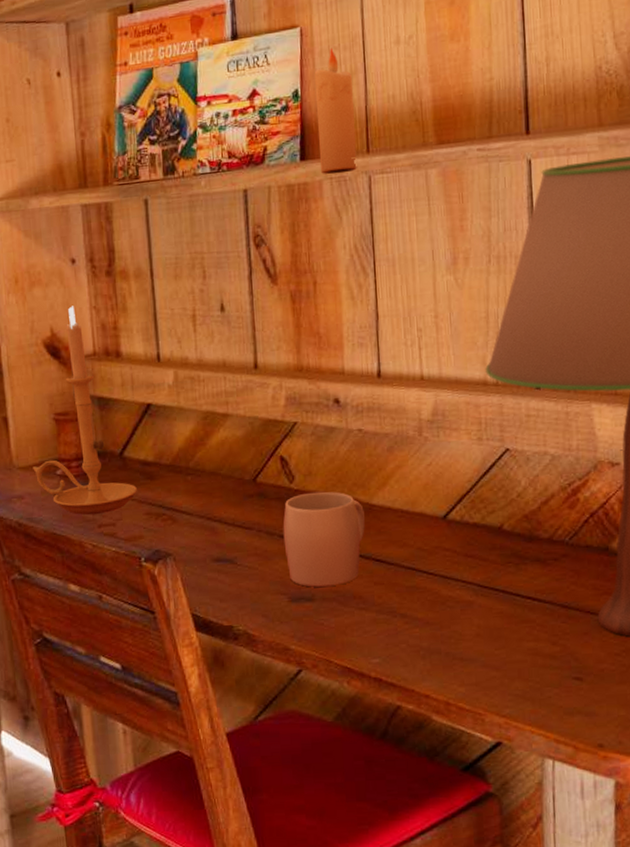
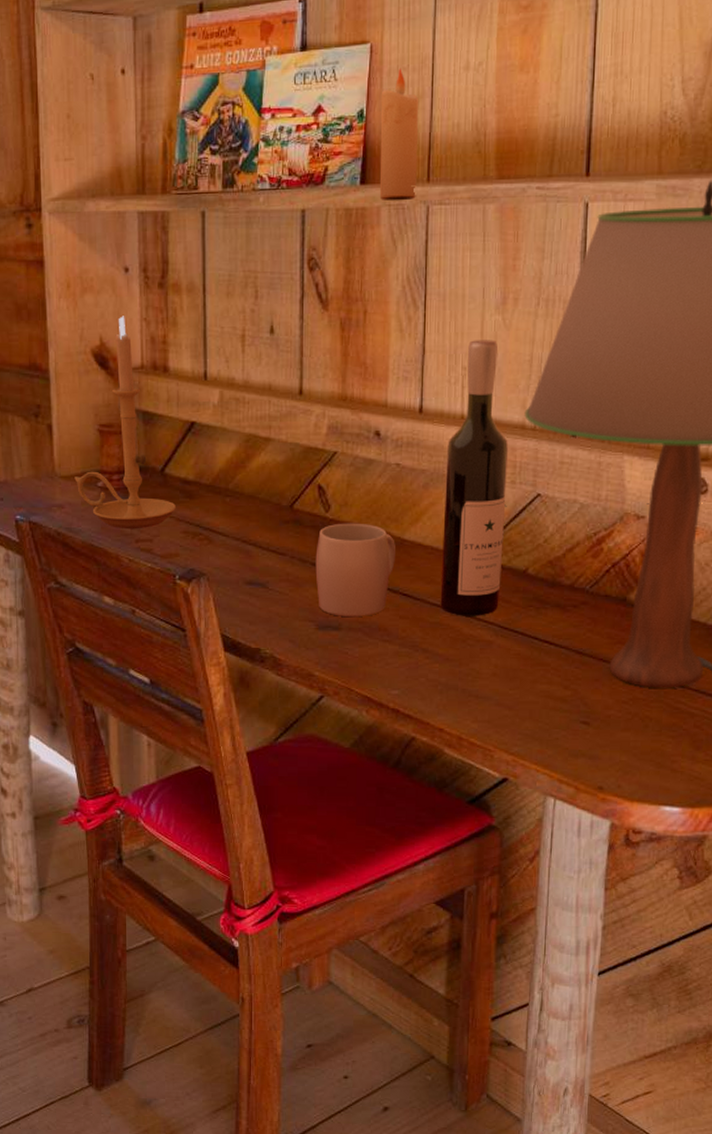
bottle: none [408,300,477,578] -> present [440,340,509,616]

